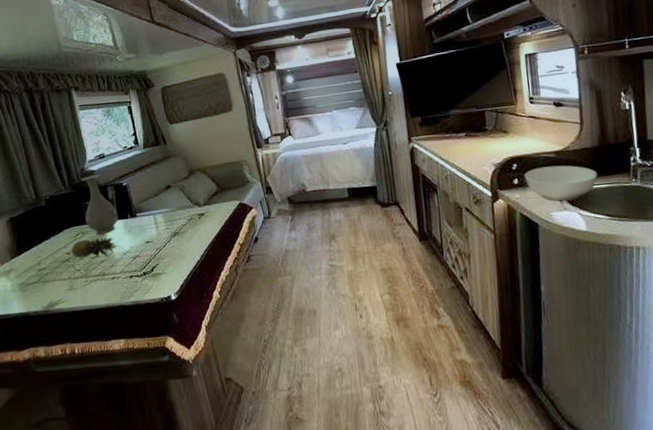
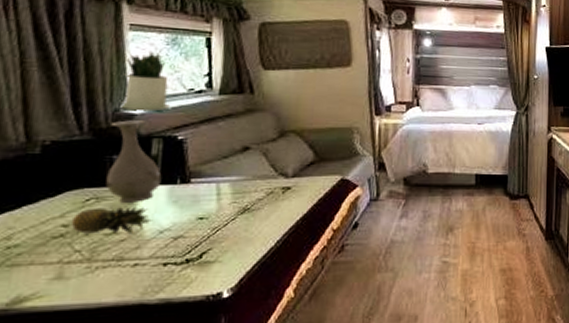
planter: none [80,123,115,169] -> present [120,51,171,112]

